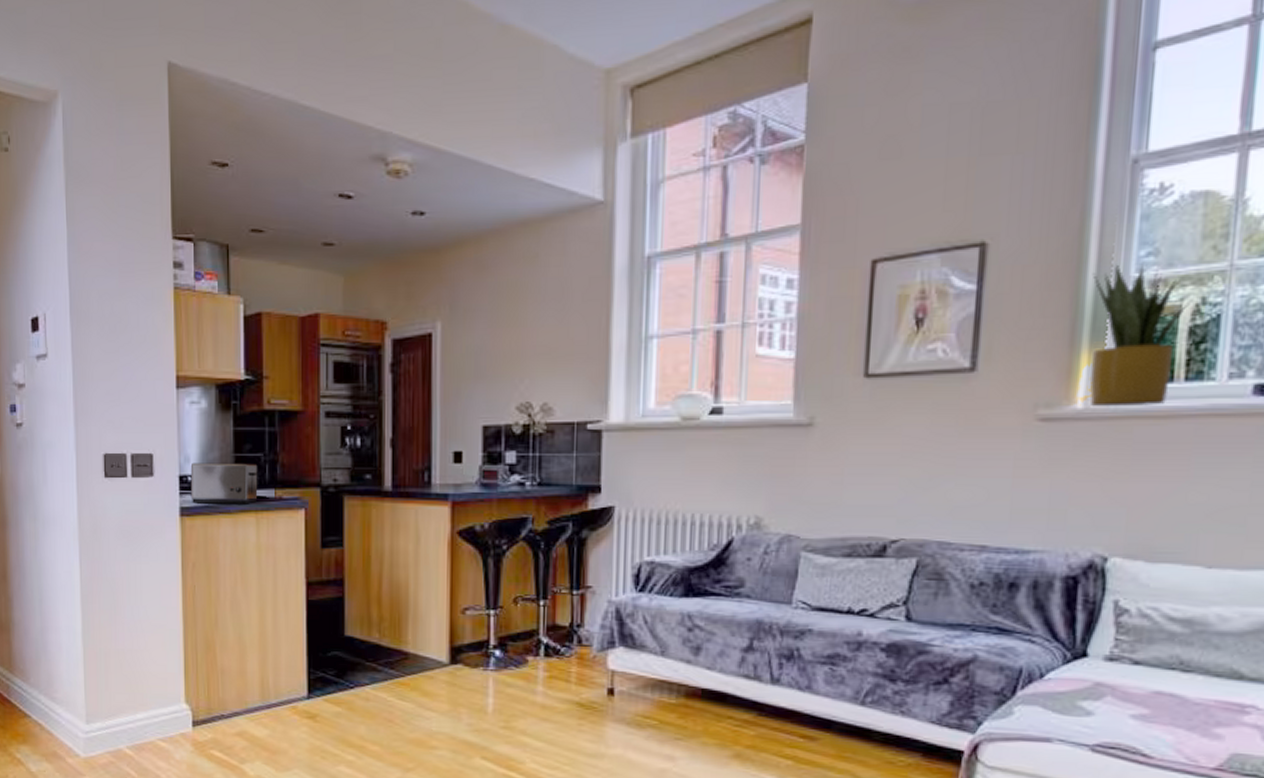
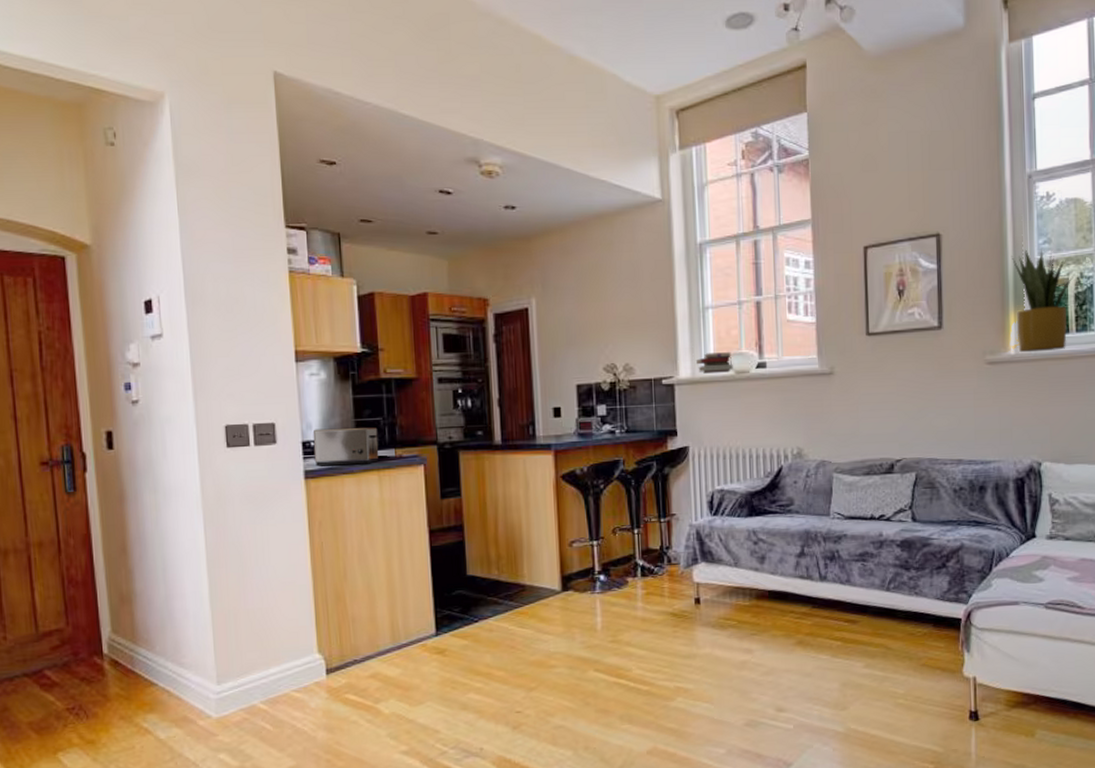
books: none [631,393,679,418] -> present [695,352,733,374]

